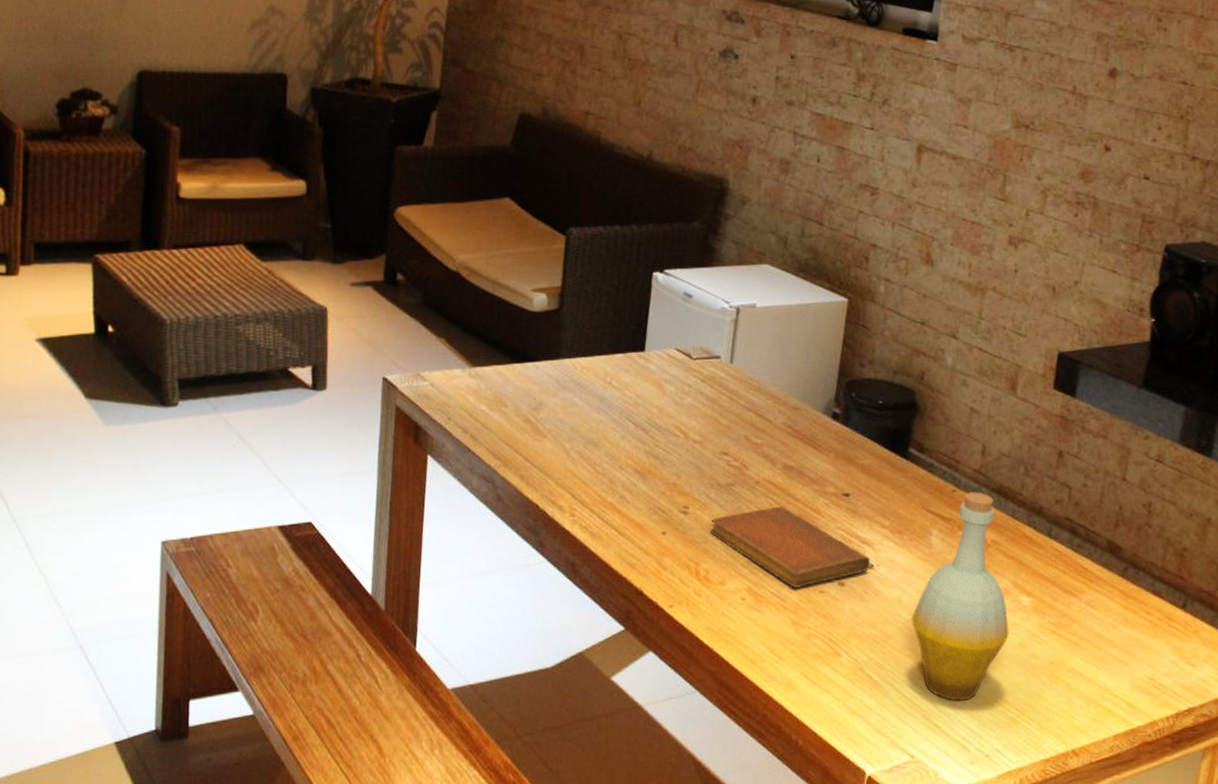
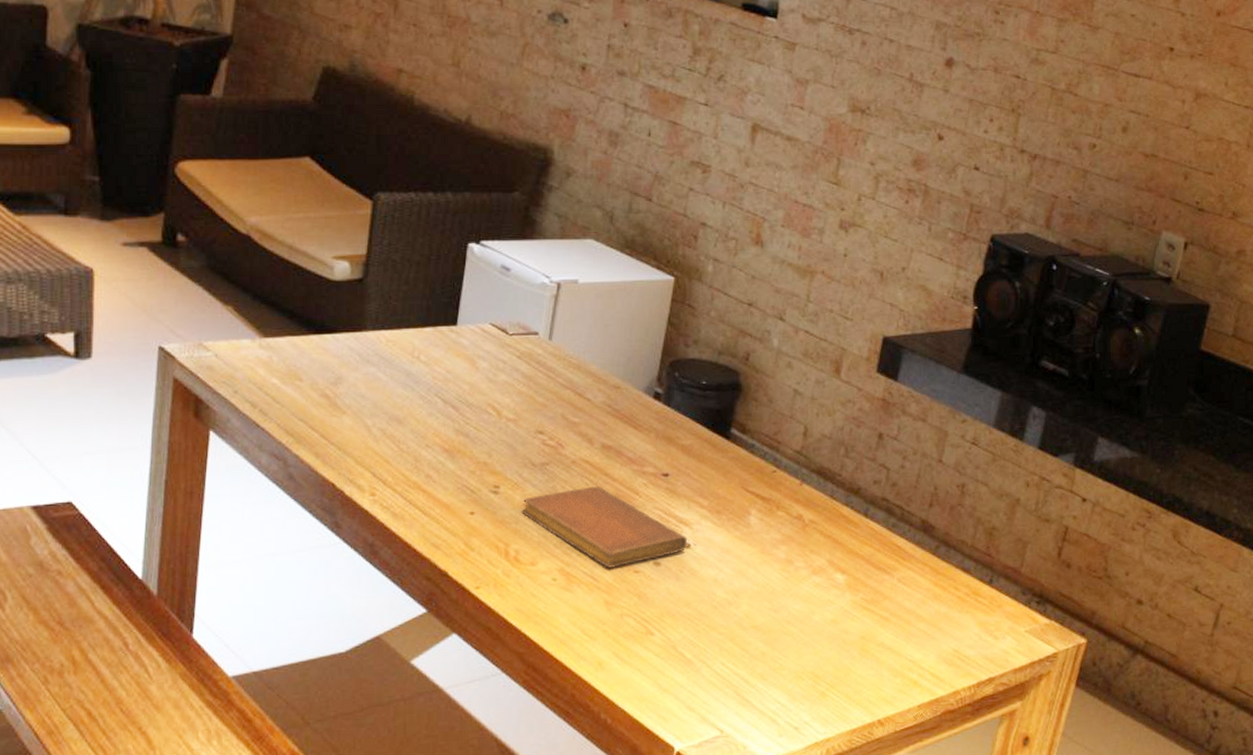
bottle: present [911,491,1009,701] -> none [726,472,822,676]

